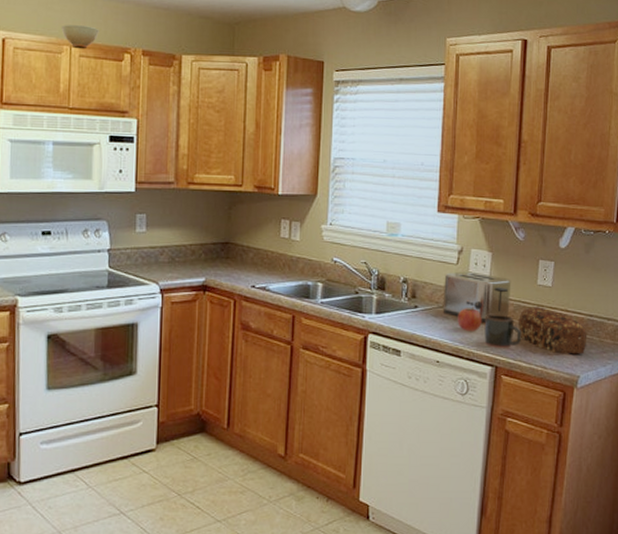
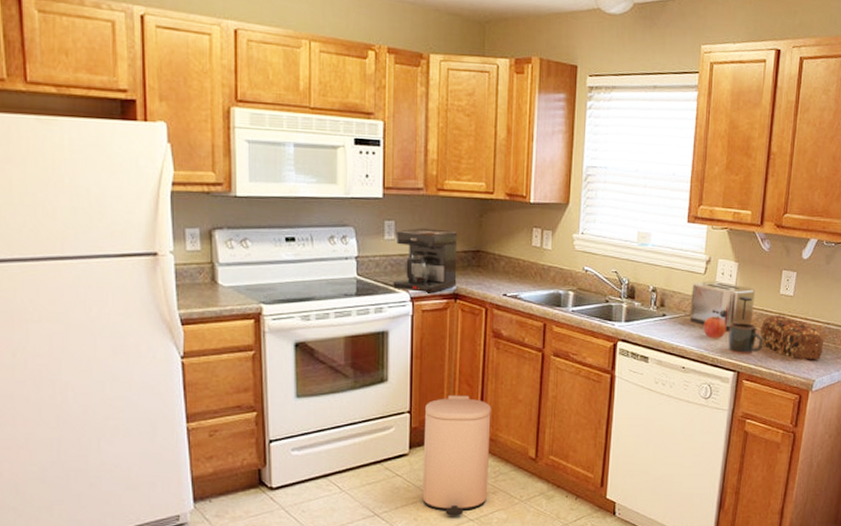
bowl: present [61,25,99,50] -> none [299,16,340,45]
coffee maker: none [143,221,207,285] -> present [393,228,458,294]
pedal bin: none [169,389,240,516] -> present [422,395,491,516]

